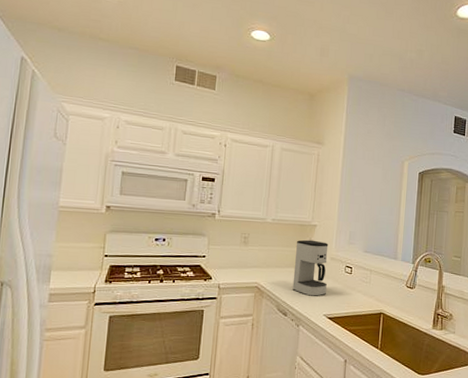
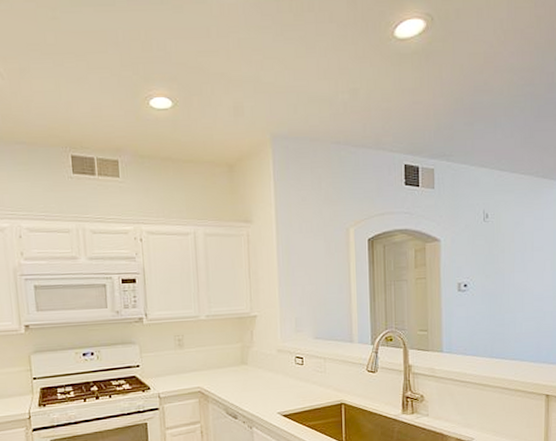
coffee maker: present [292,239,329,297] -> none [237,332,277,395]

